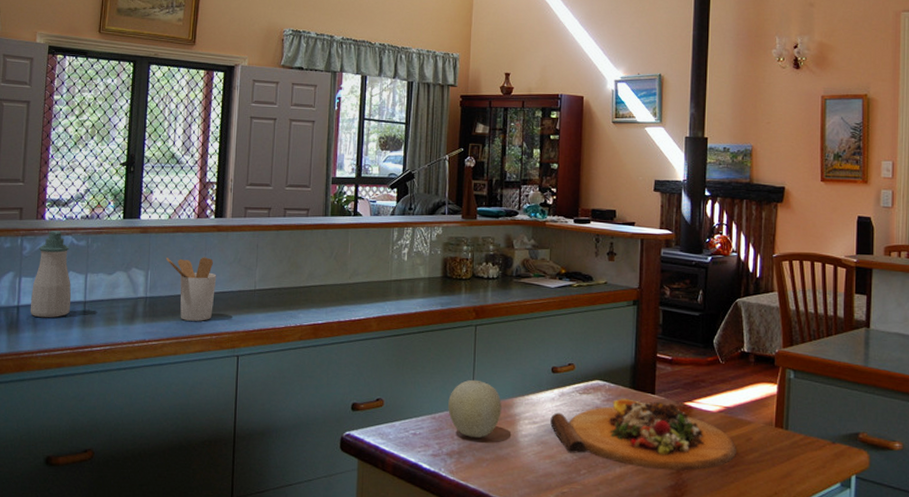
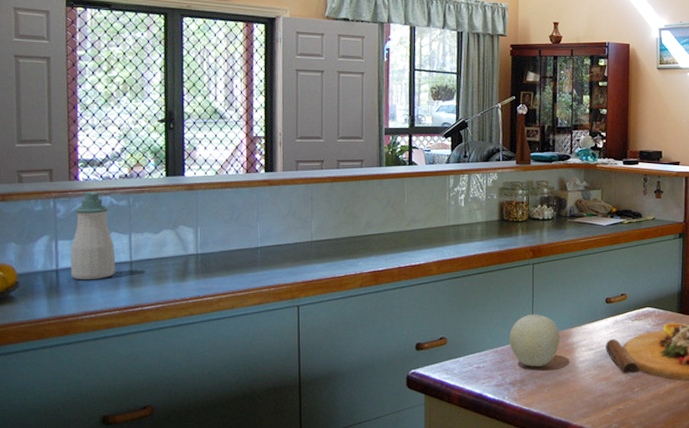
utensil holder: present [165,257,217,321] -> none [215,211,271,275]

